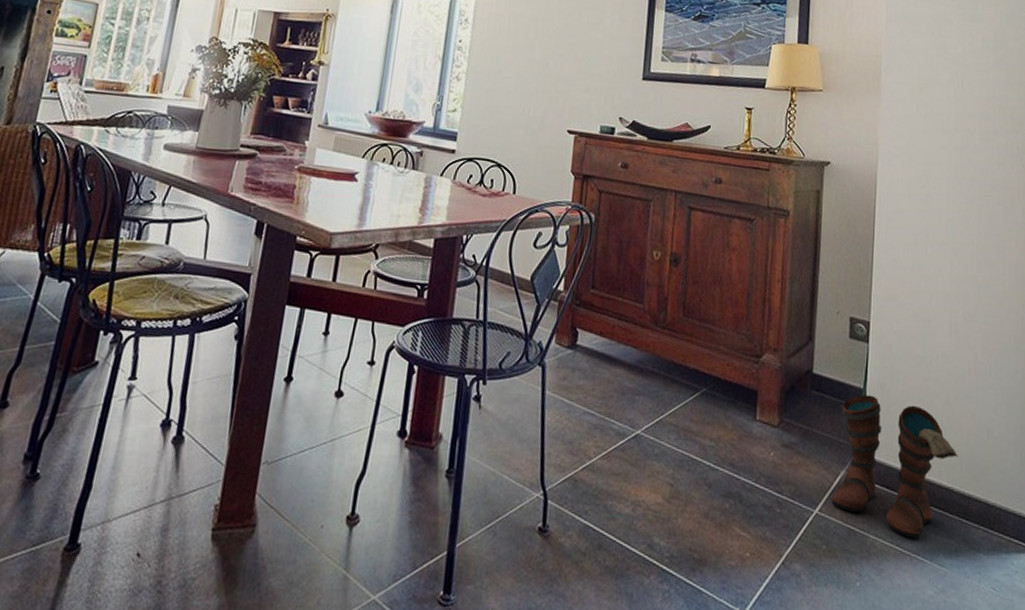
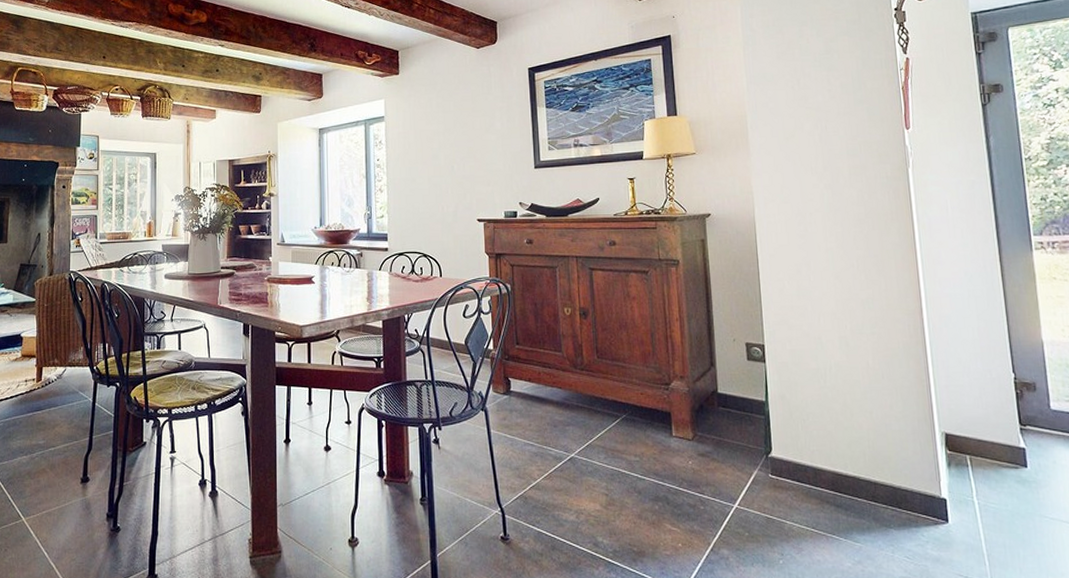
boots: present [831,394,958,539] -> none [747,406,861,521]

